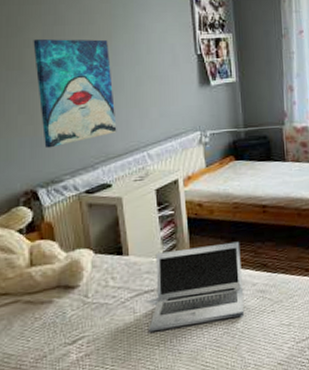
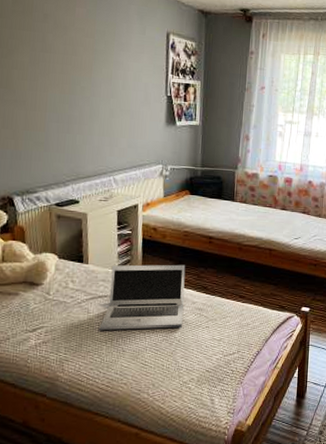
wall art: present [33,38,117,148] -> none [20,62,89,162]

